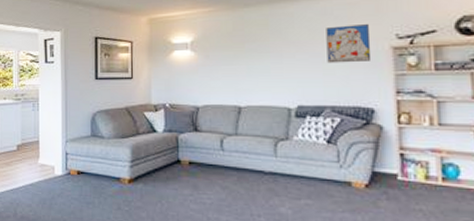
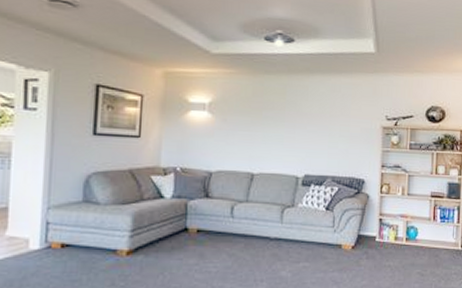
wall art: present [326,24,372,64] -> none [332,103,368,138]

